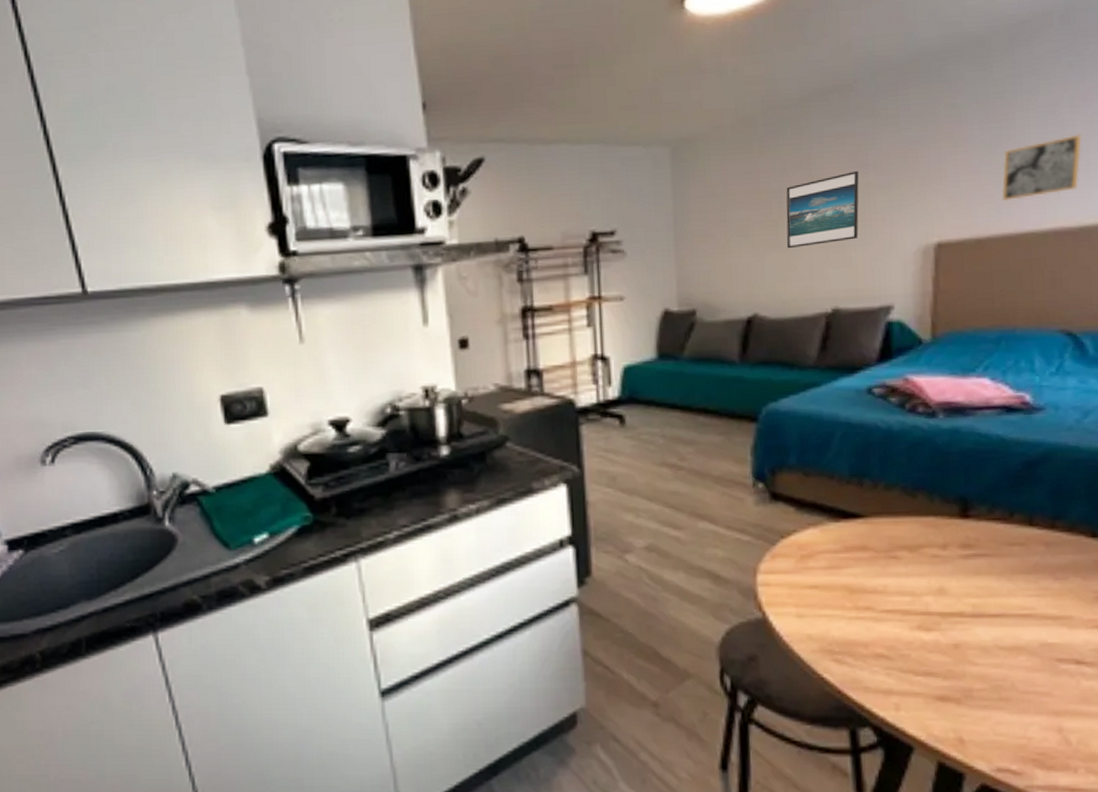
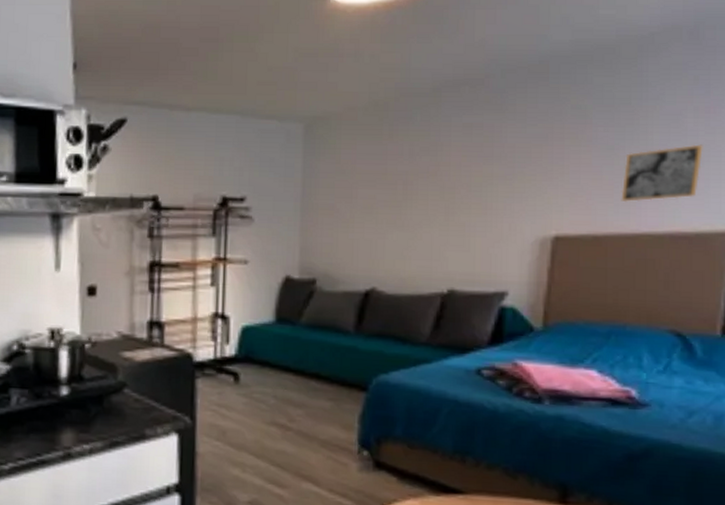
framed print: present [786,170,860,249] -> none [408,160,484,229]

